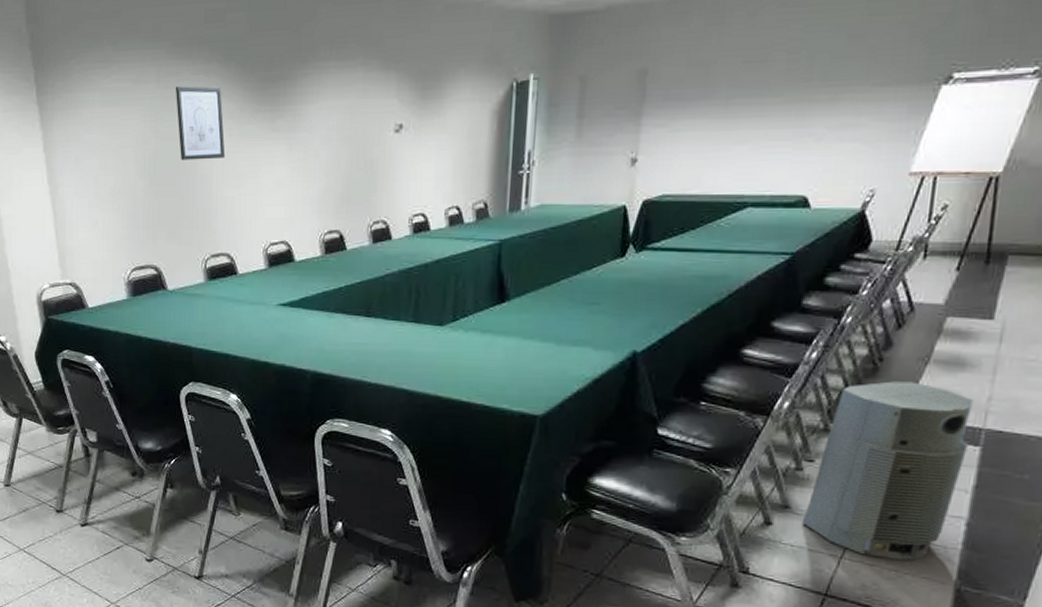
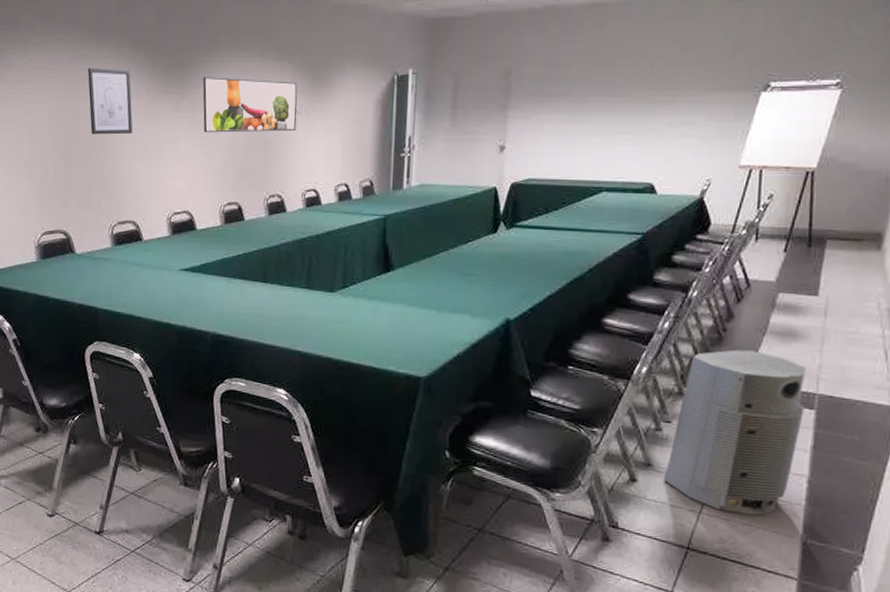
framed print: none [300,91,405,154] -> present [202,76,298,133]

